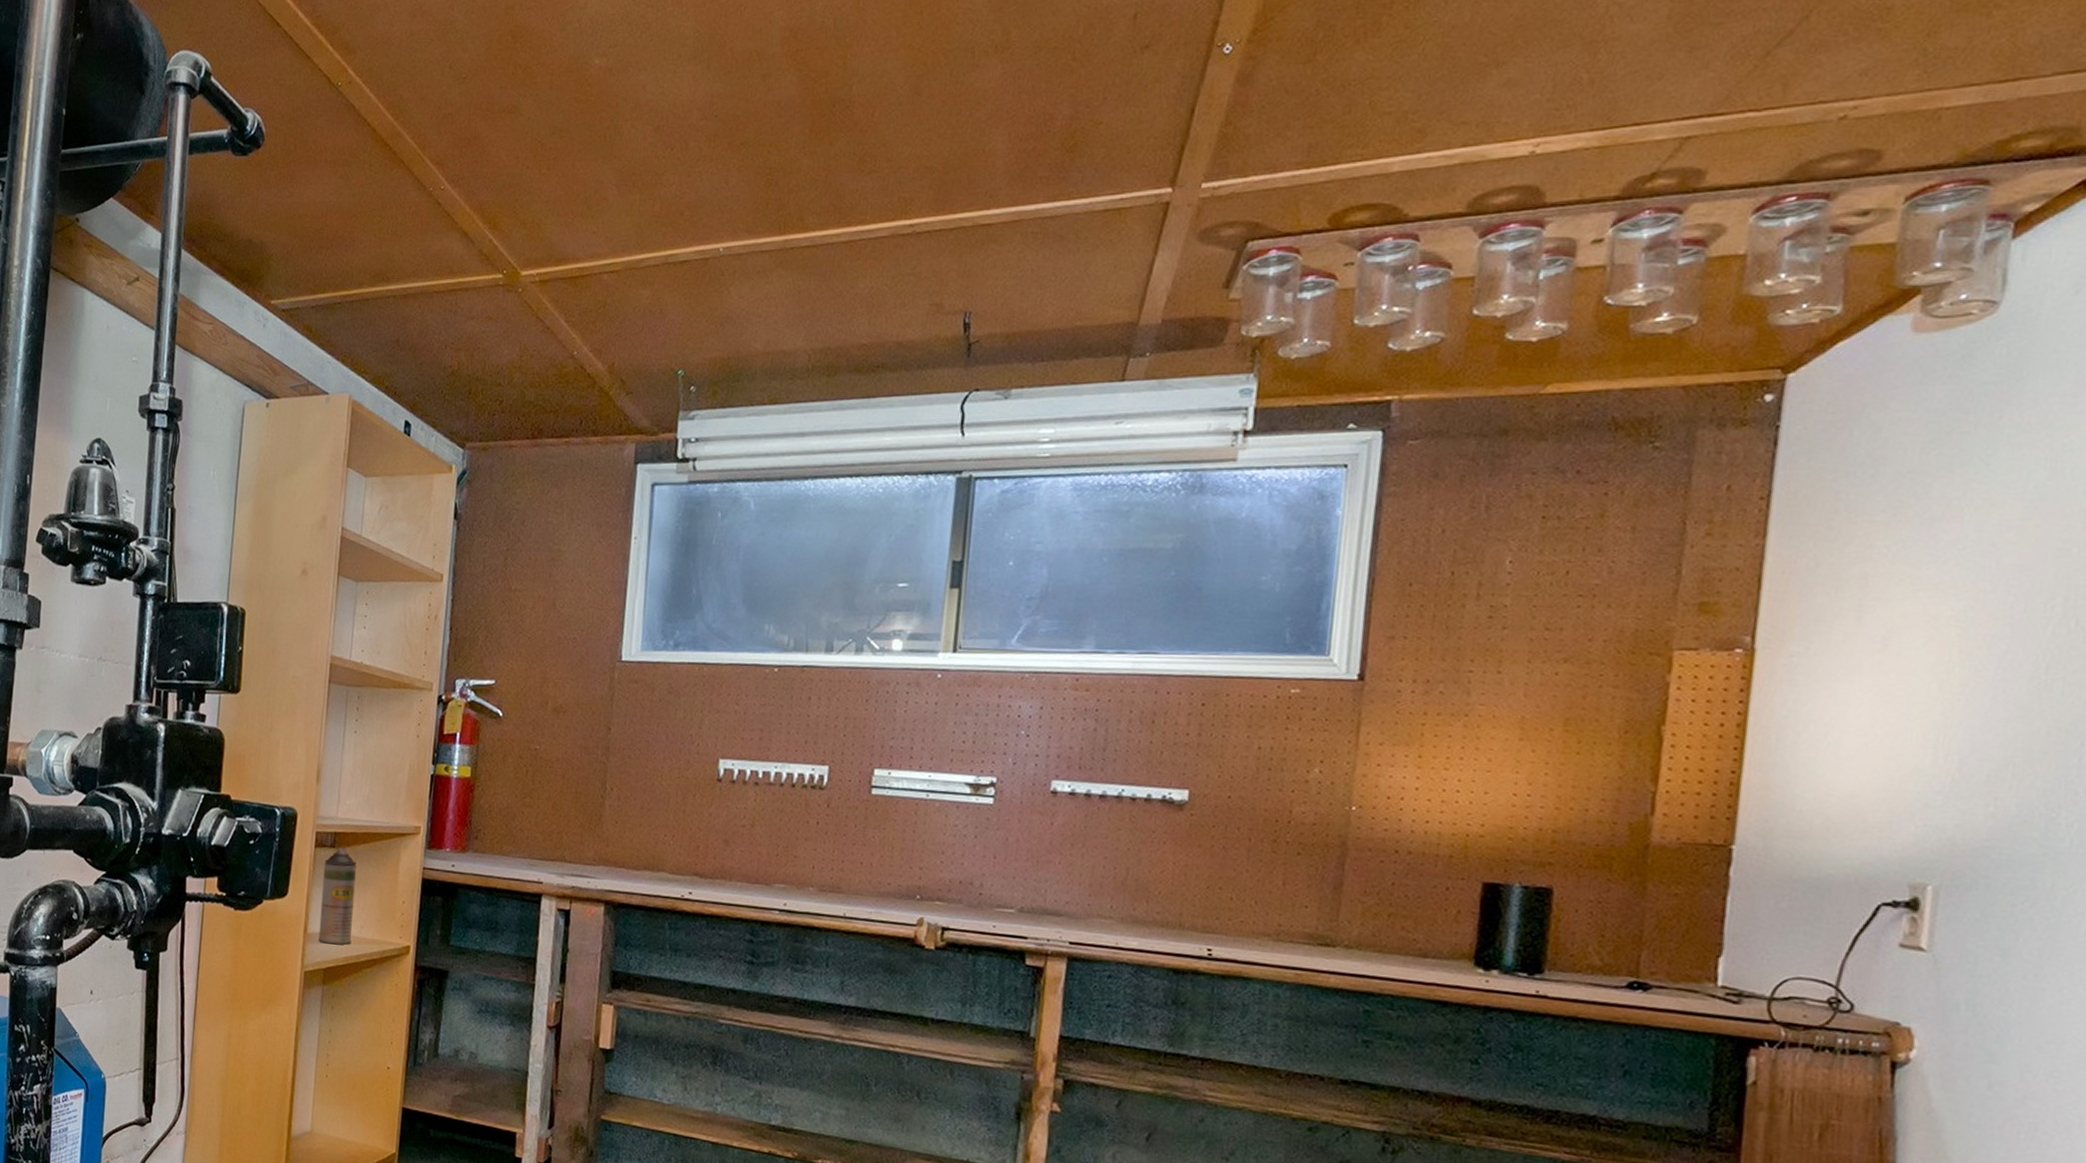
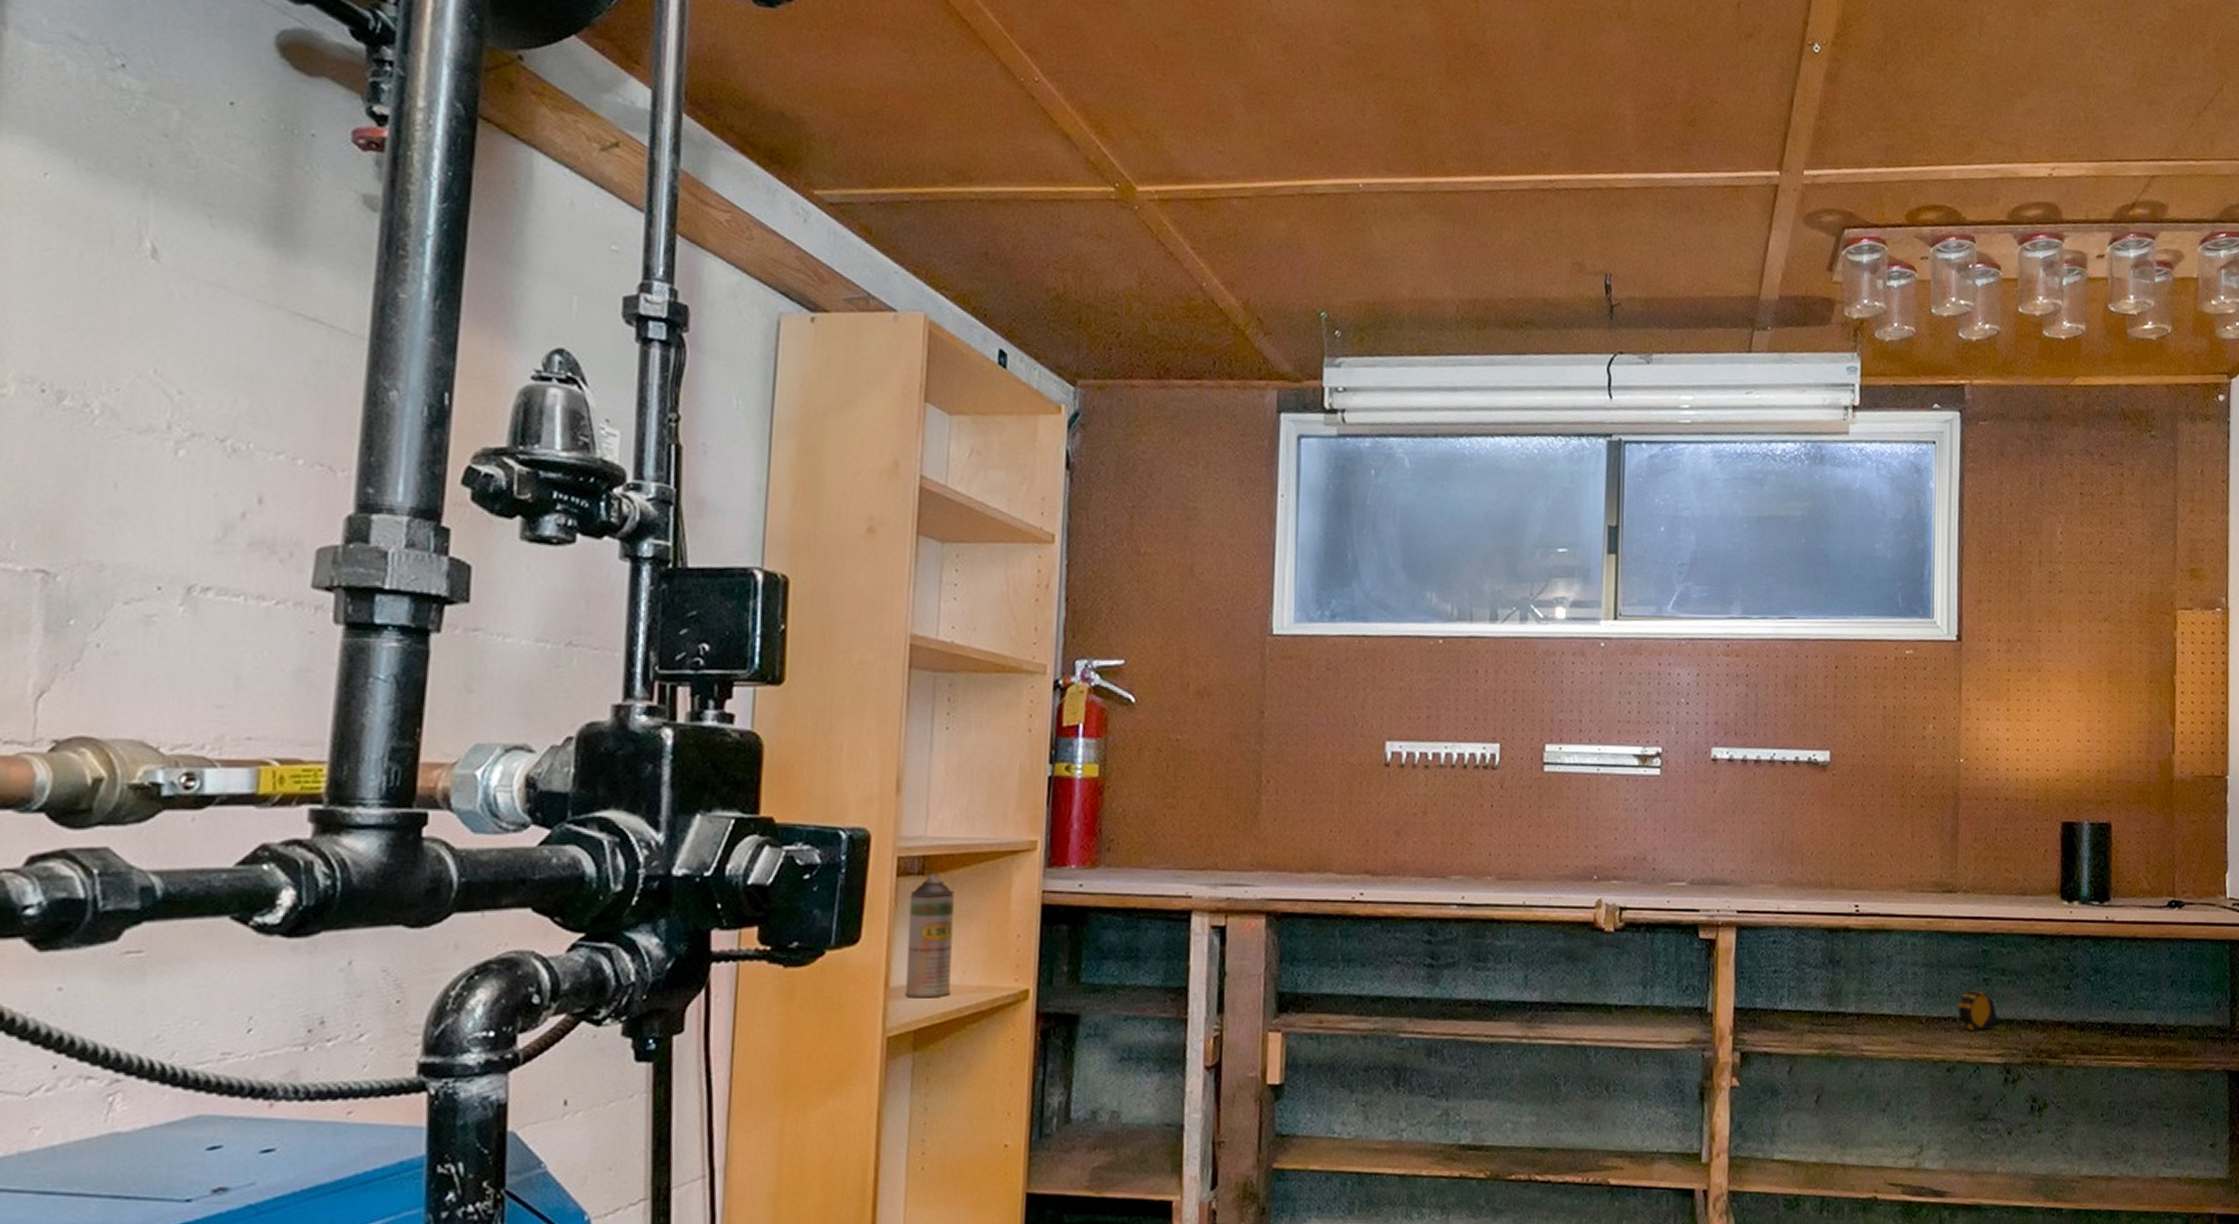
tape measure: none [1284,1050,1378,1094] -> present [1925,990,1998,1033]

